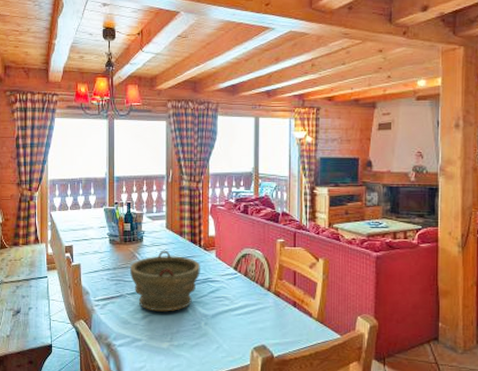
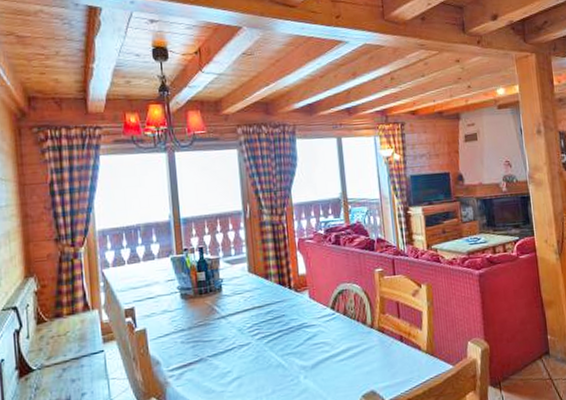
bowl: present [130,250,200,312] -> none [209,297,293,373]

